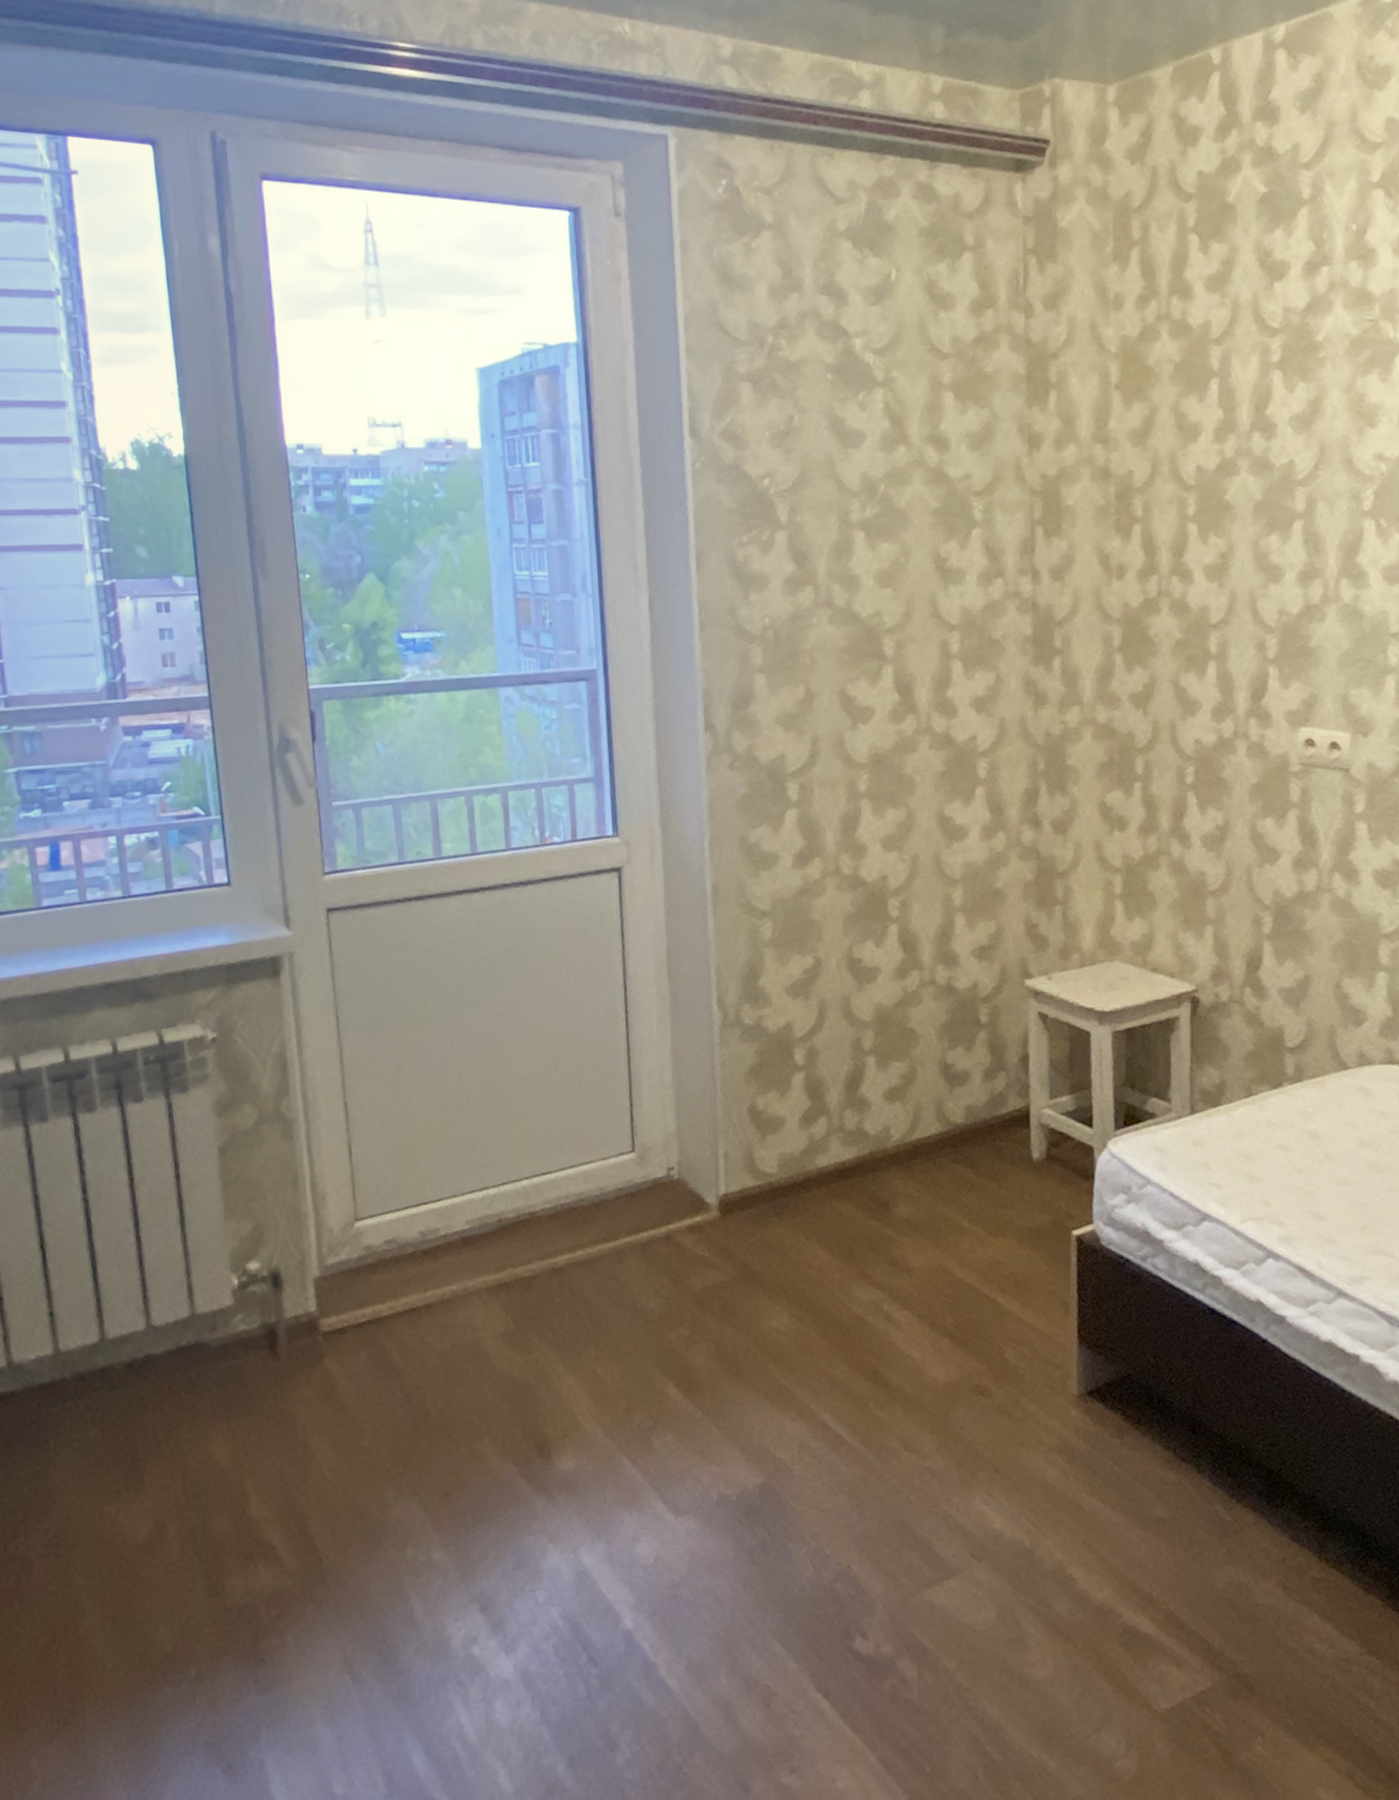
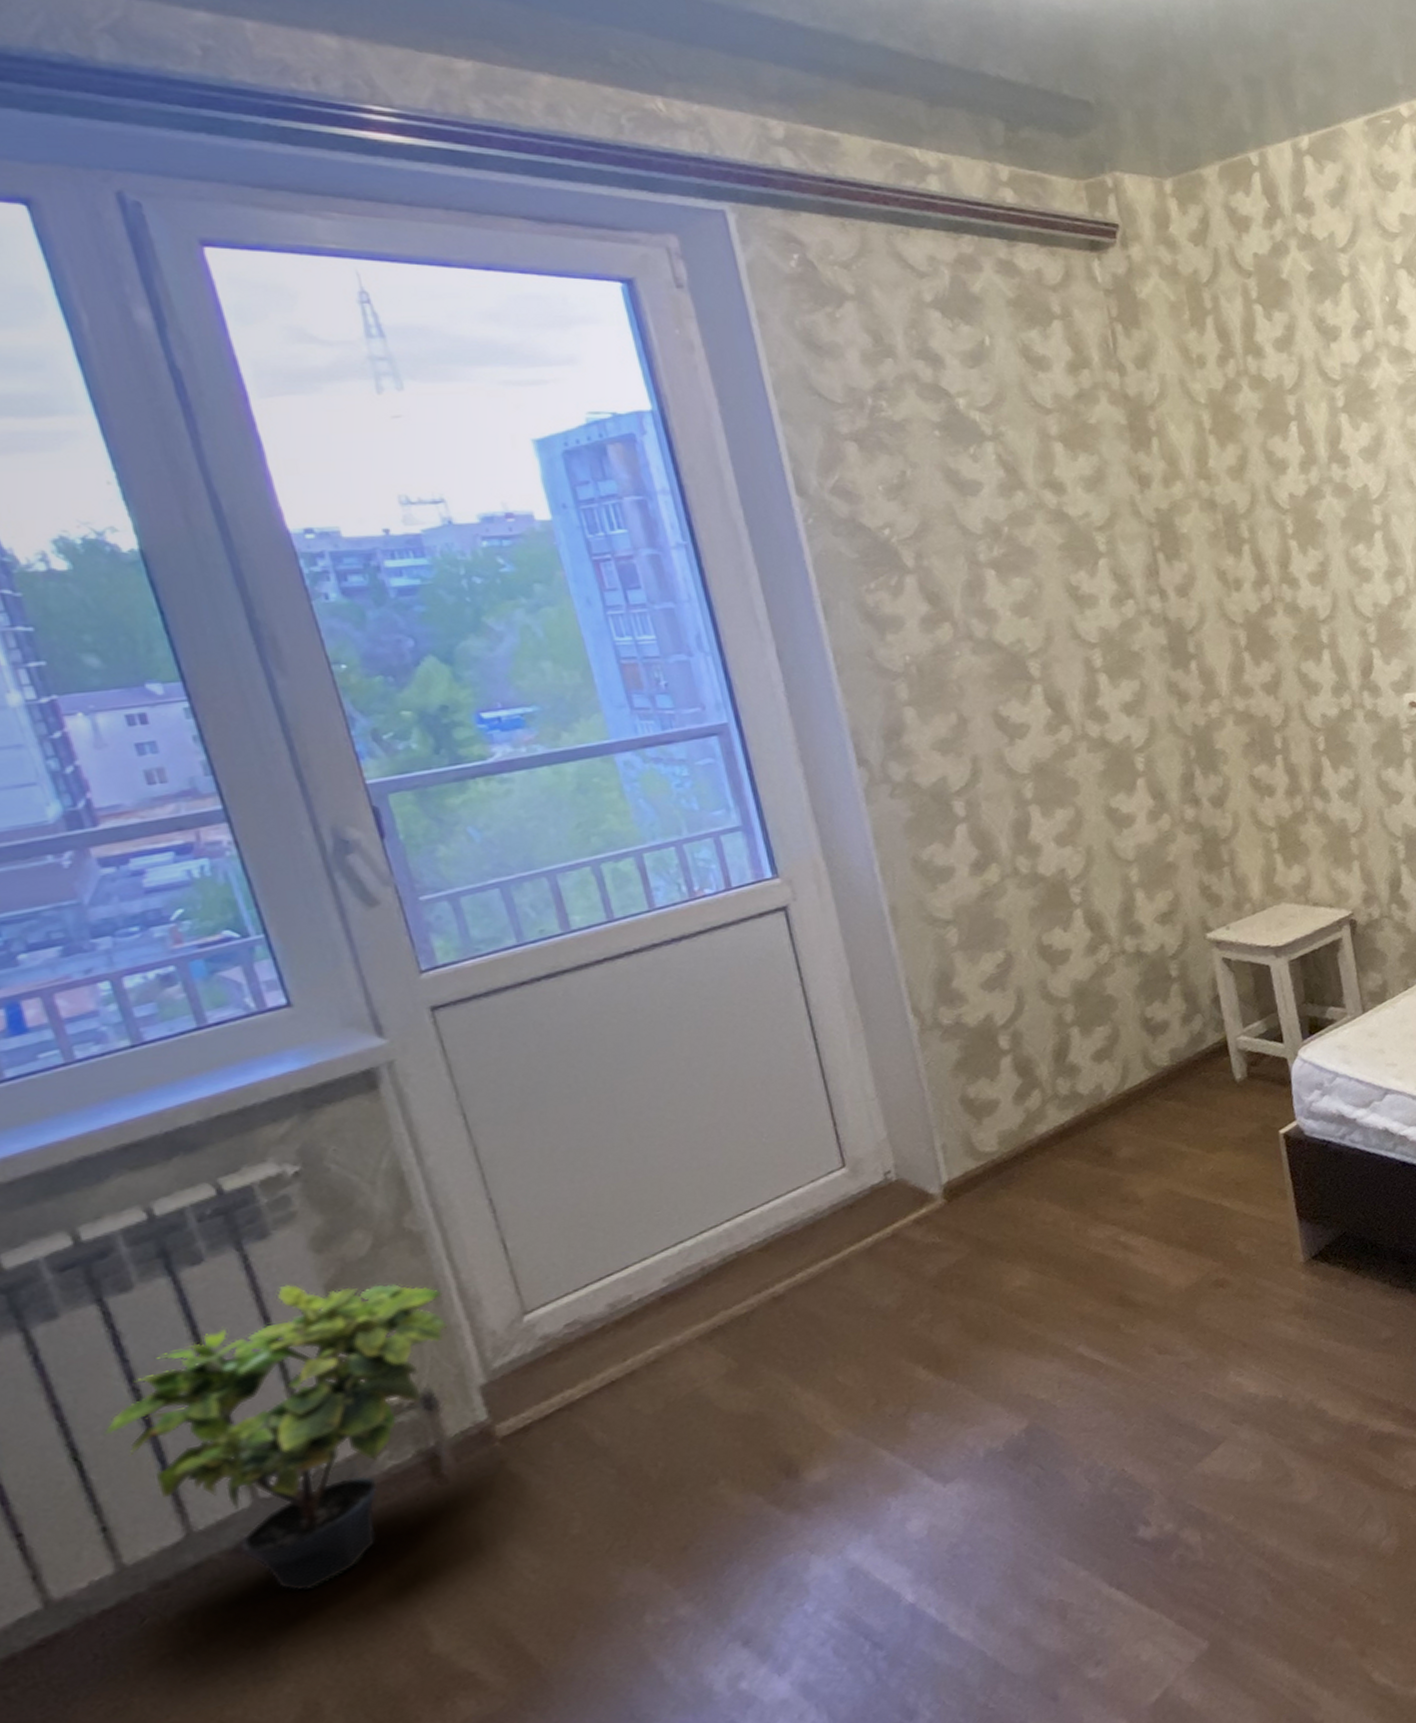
potted plant: none [61,1138,299,1422] -> present [102,1284,448,1592]

